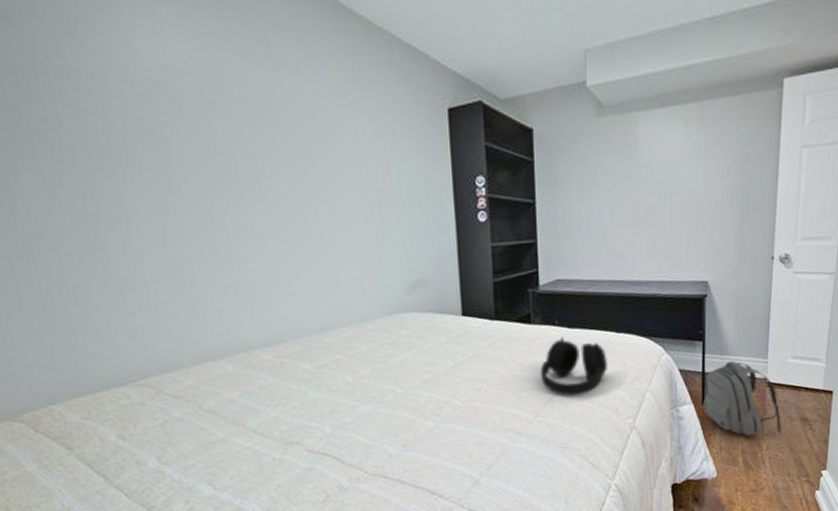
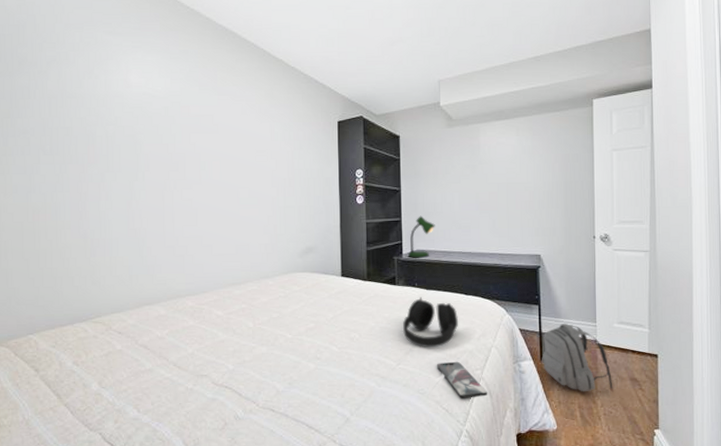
desk lamp: none [546,236,580,291] -> present [408,215,435,259]
smartphone: none [581,409,641,452] -> present [436,361,488,400]

